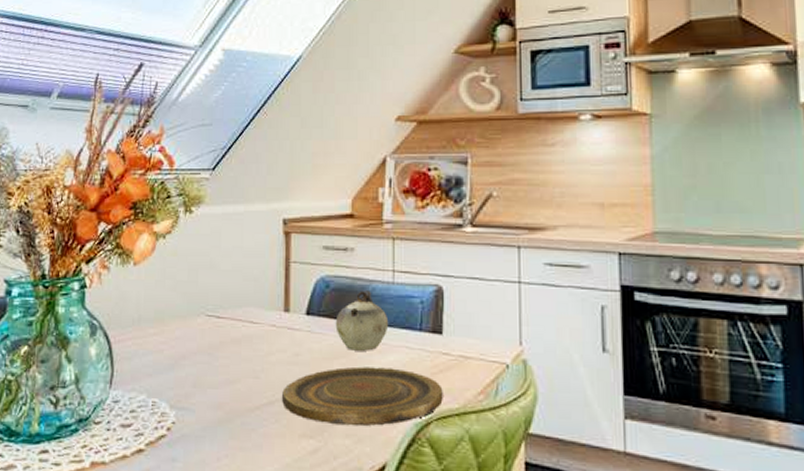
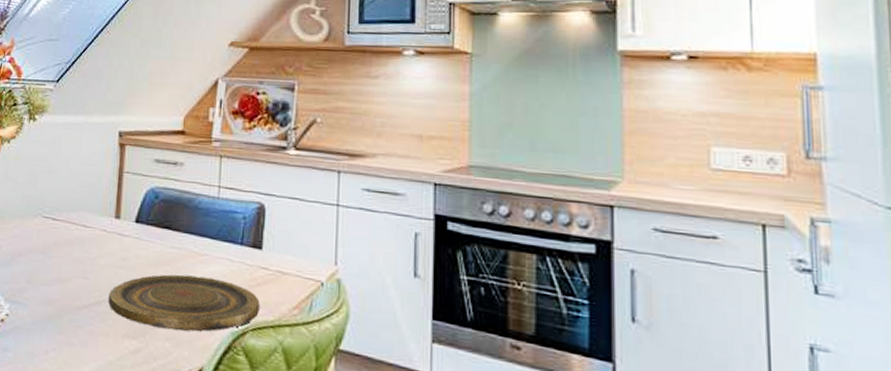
teapot: present [335,290,389,351] -> none [162,203,212,261]

